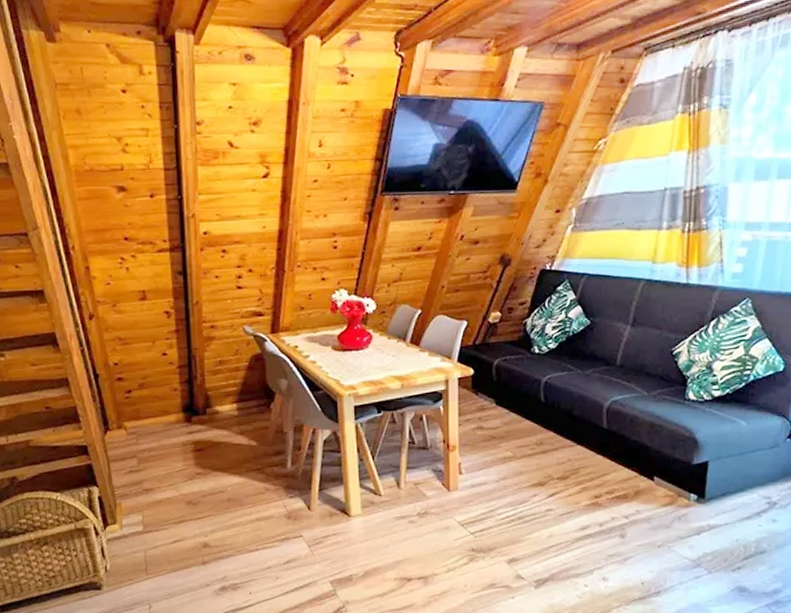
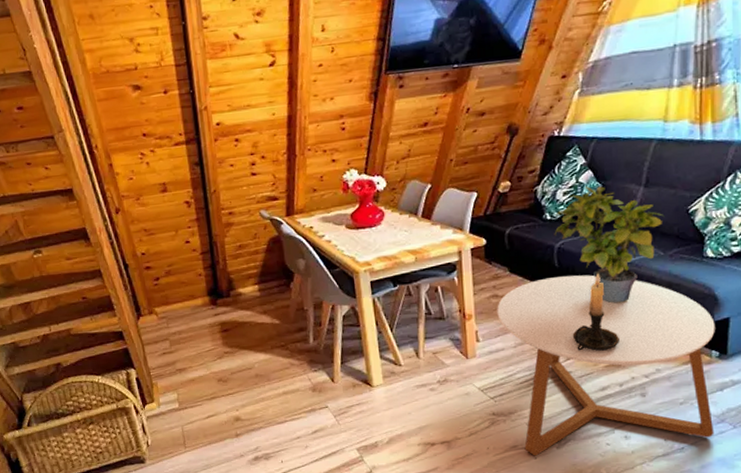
coffee table: none [481,411,694,596] -> present [497,275,715,456]
potted plant: none [541,322,650,441] -> present [554,186,665,303]
candle holder: none [555,409,602,489] -> present [572,273,621,351]

